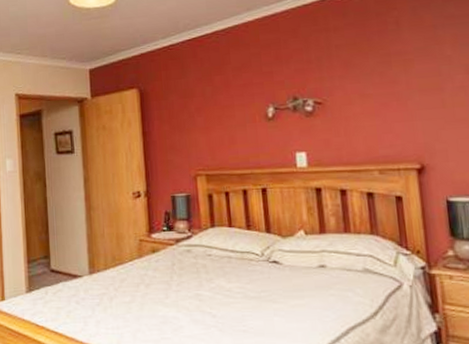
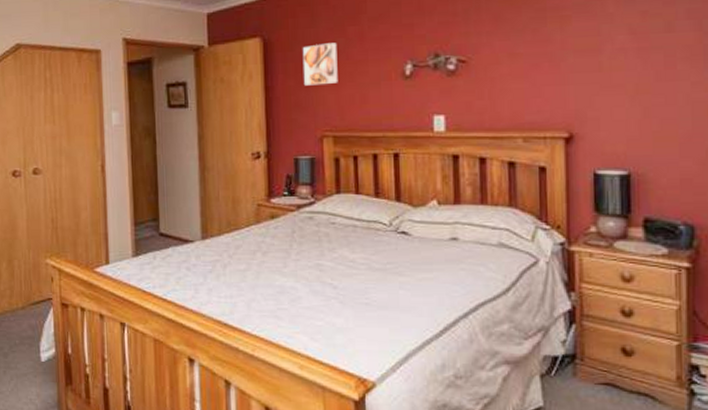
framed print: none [174,91,208,130] -> present [302,43,338,86]

